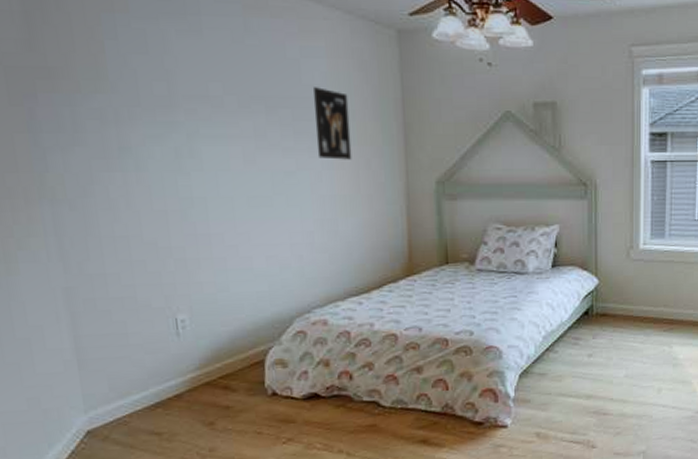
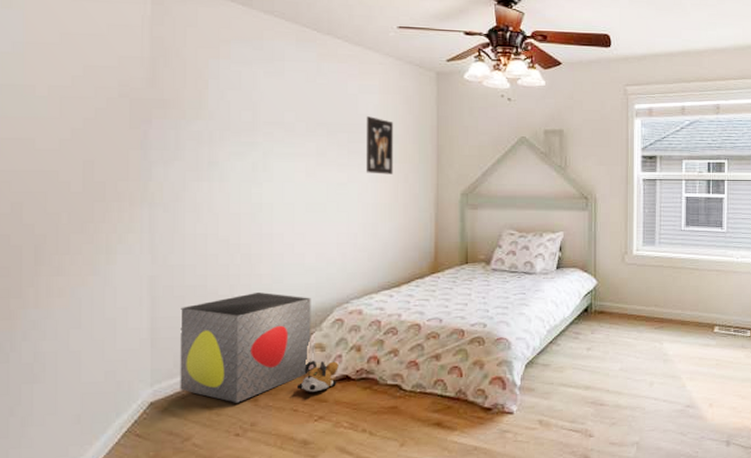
storage bin: none [108,303,272,428] -> present [180,292,311,403]
plush toy: none [258,378,305,413] -> present [296,361,339,392]

